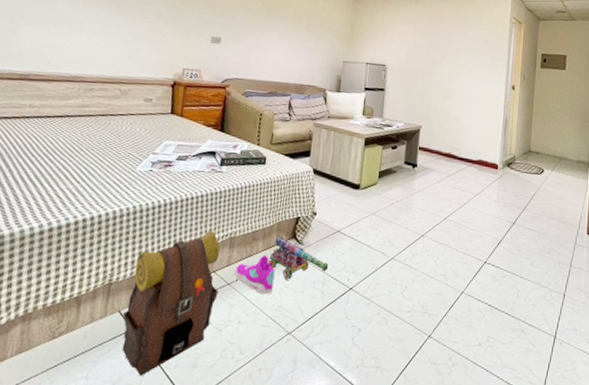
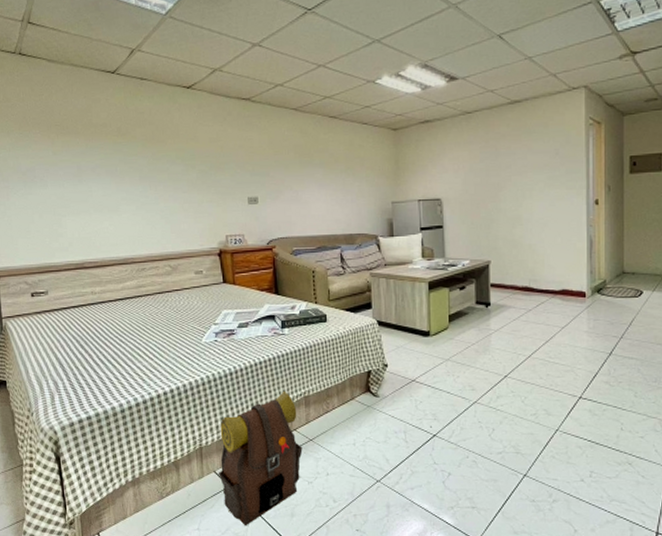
shoe: present [233,254,275,295] -> none [314,410,355,447]
toy cannon: present [268,236,329,280] -> none [346,391,408,432]

